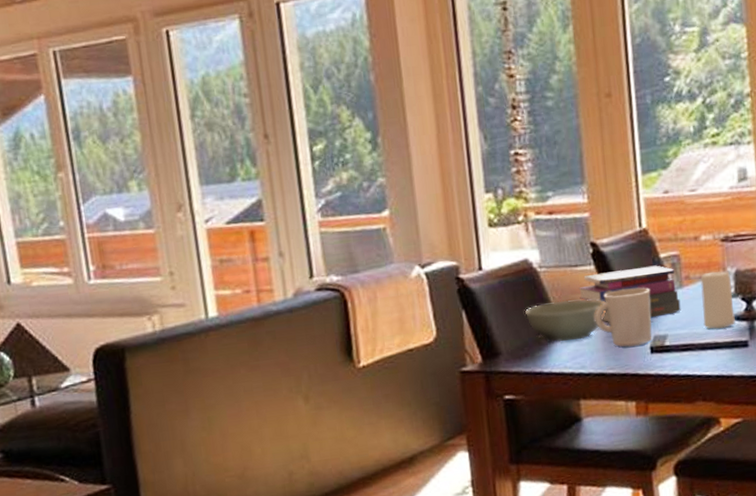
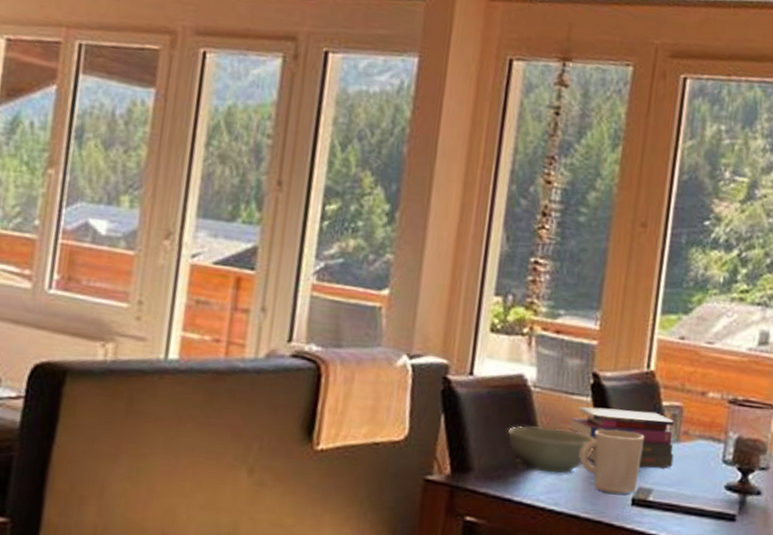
candle: present [700,271,735,330] -> none [693,432,731,496]

